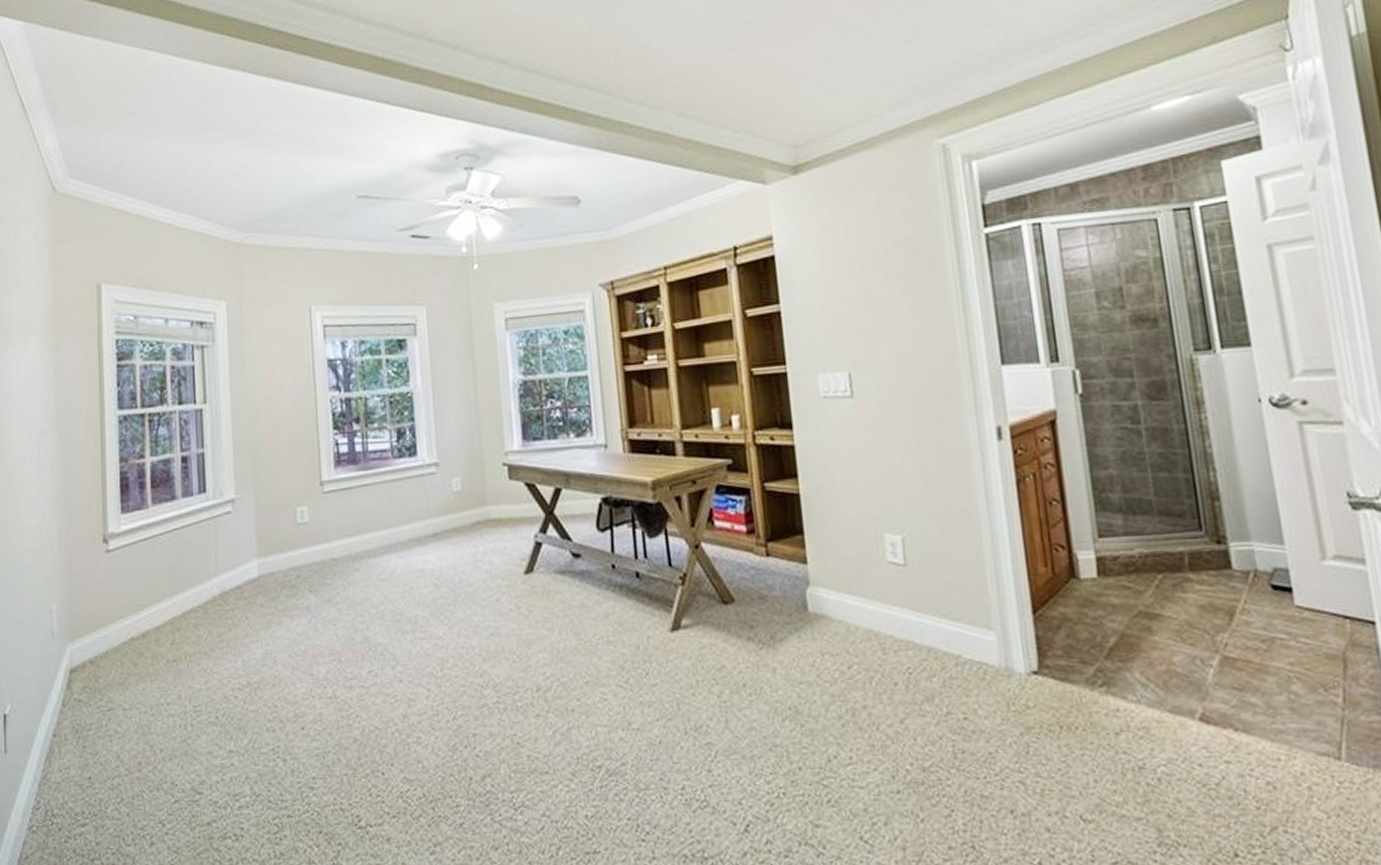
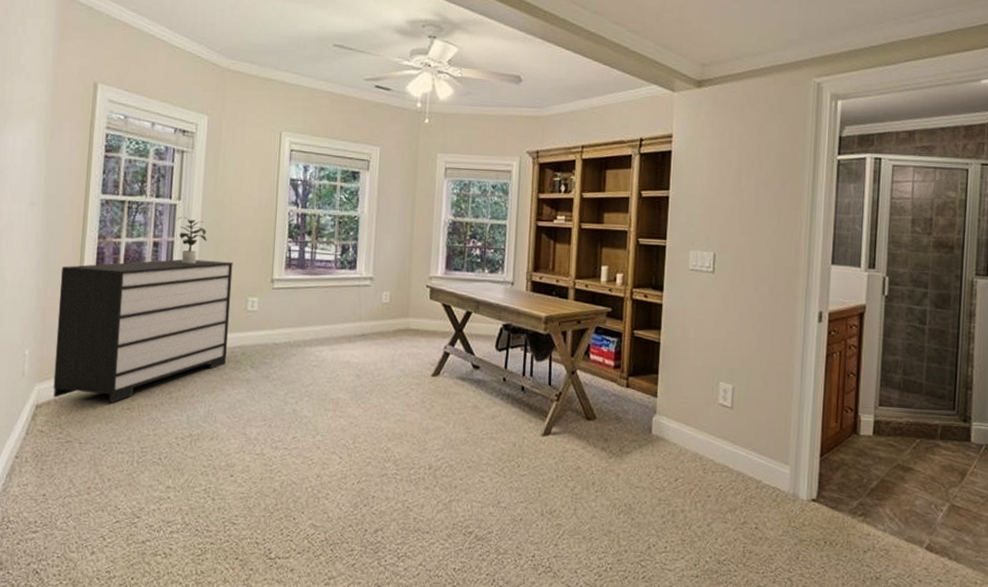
dresser: none [82,467,280,657] -> present [53,259,233,403]
potted plant: none [204,422,241,478] -> present [176,216,207,264]

